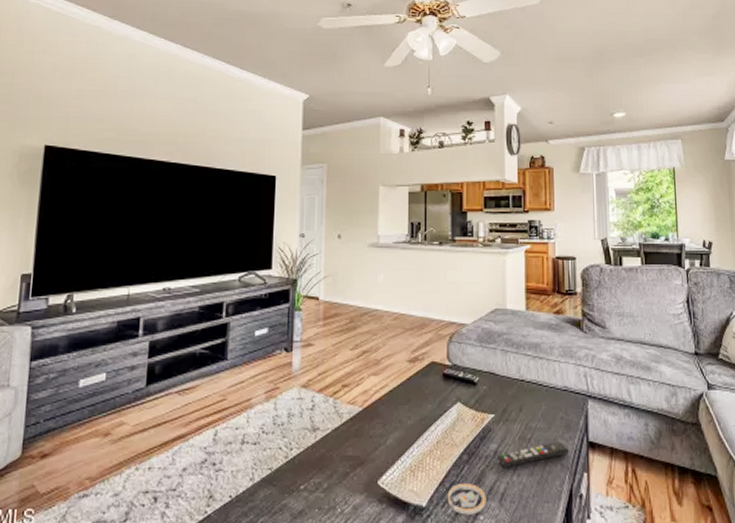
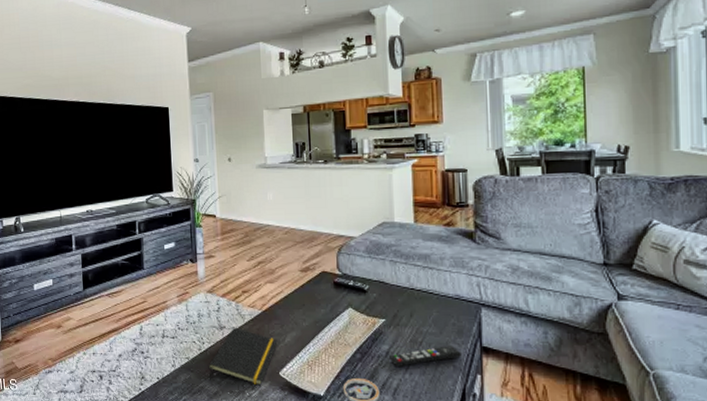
notepad: none [294,428,378,499] -> present [208,327,278,386]

